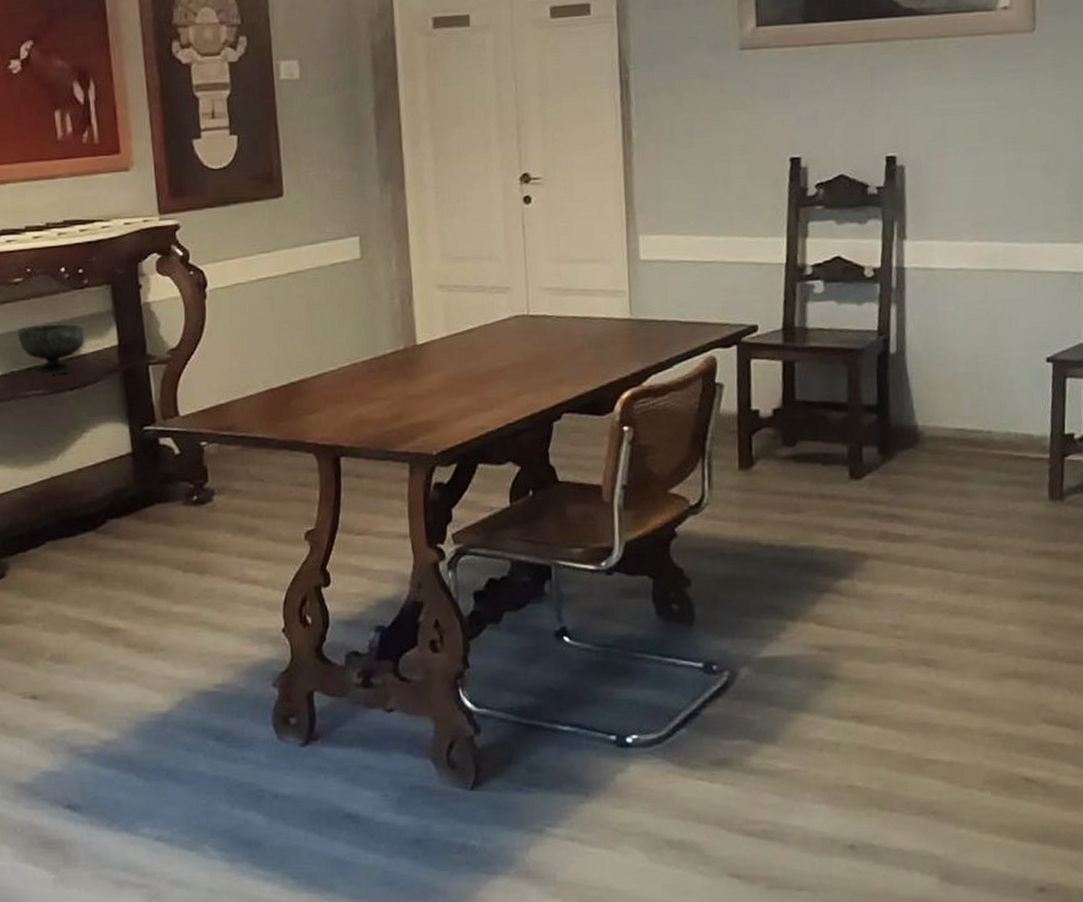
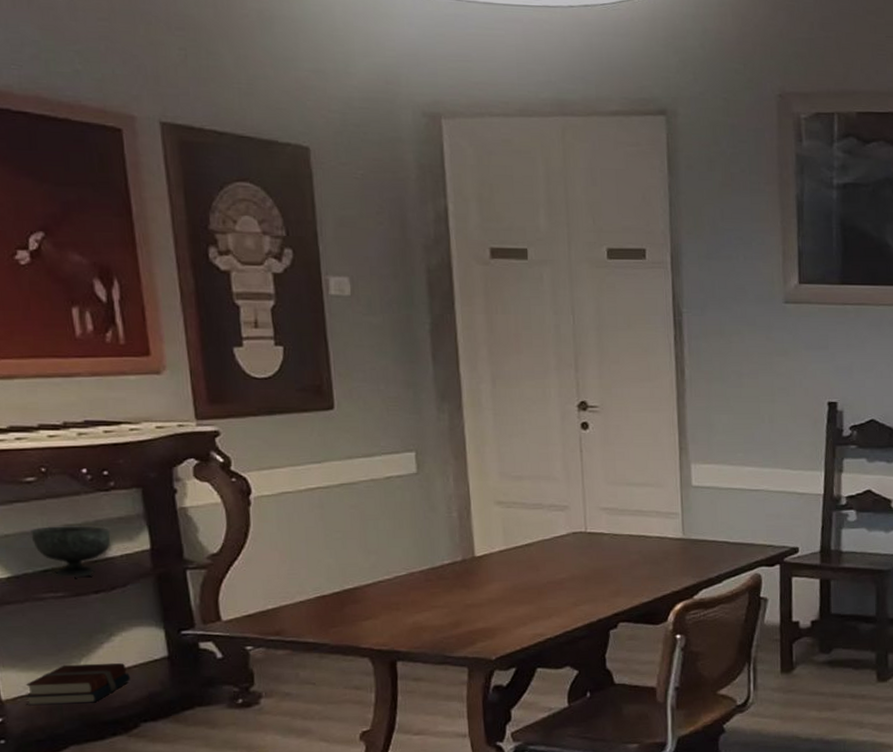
books: none [10,459,99,502] -> present [25,662,130,706]

